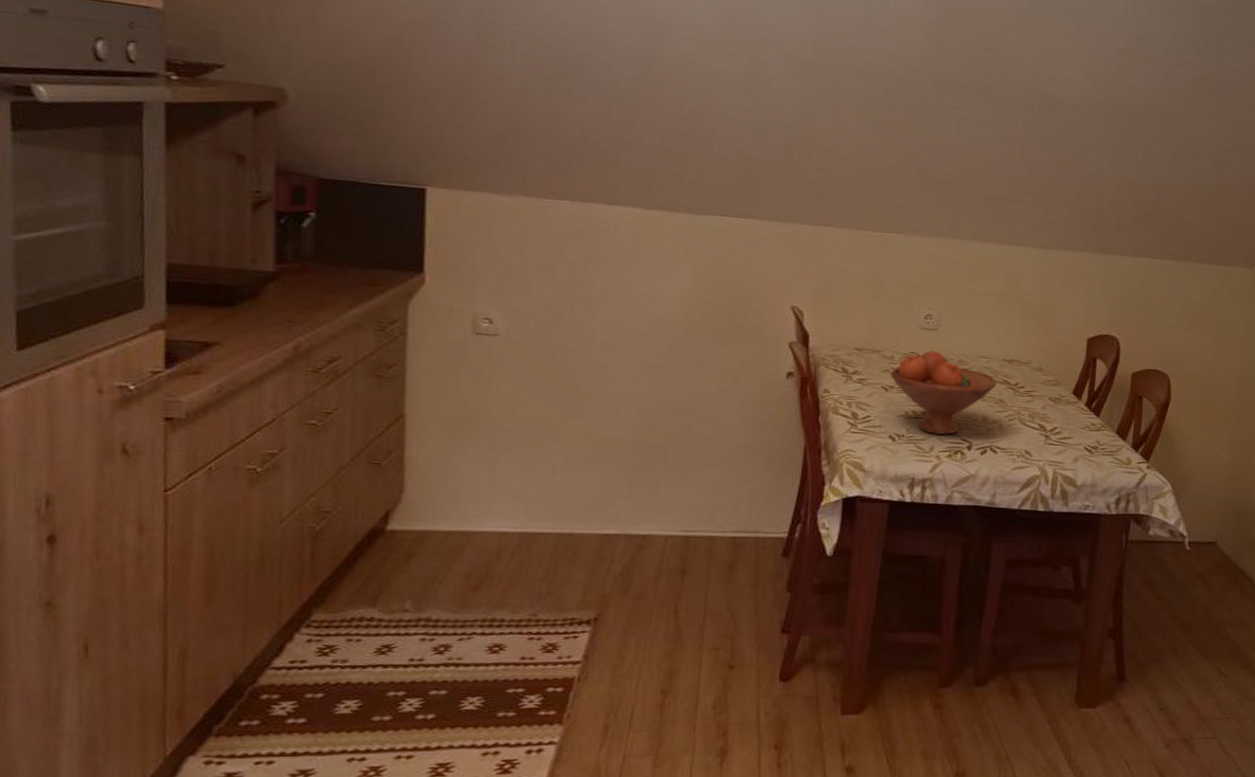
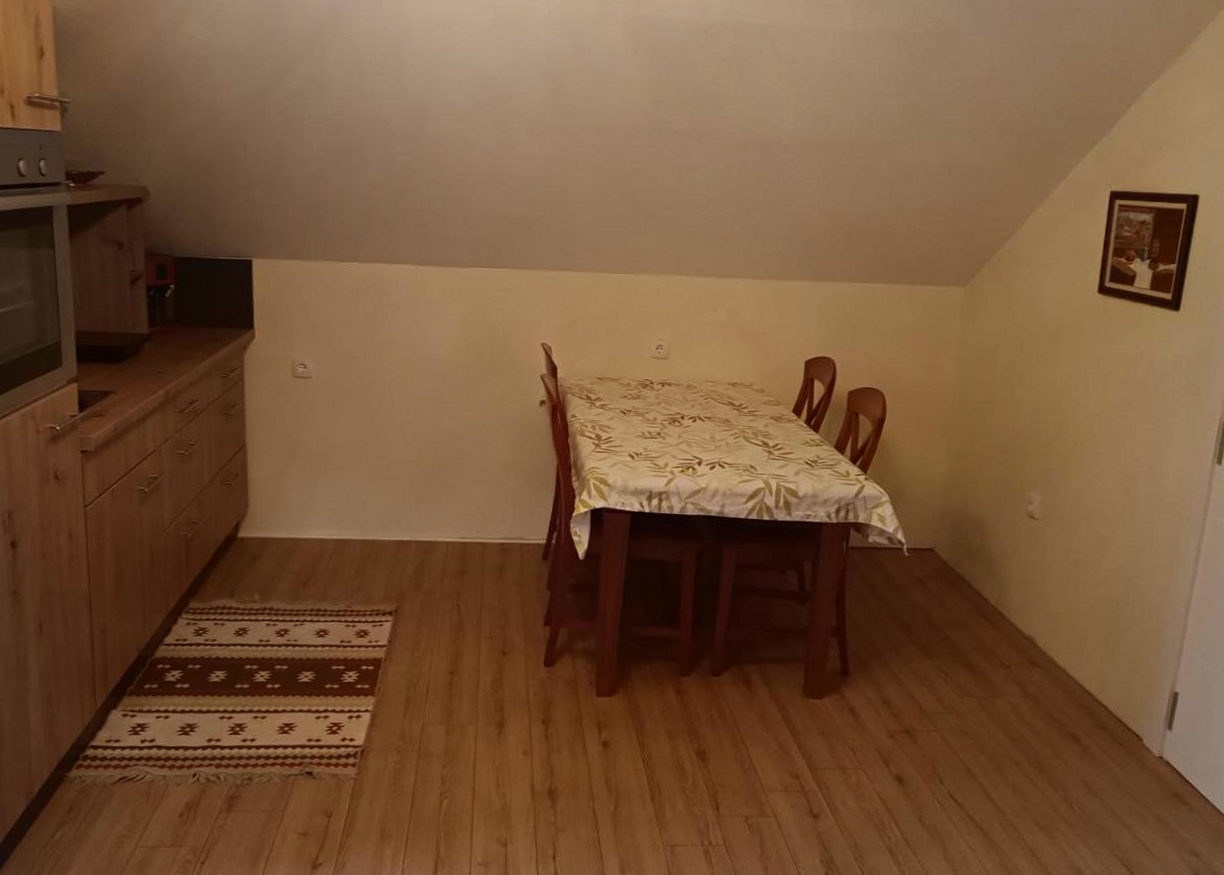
fruit bowl: present [890,351,997,436] -> none [627,377,723,453]

